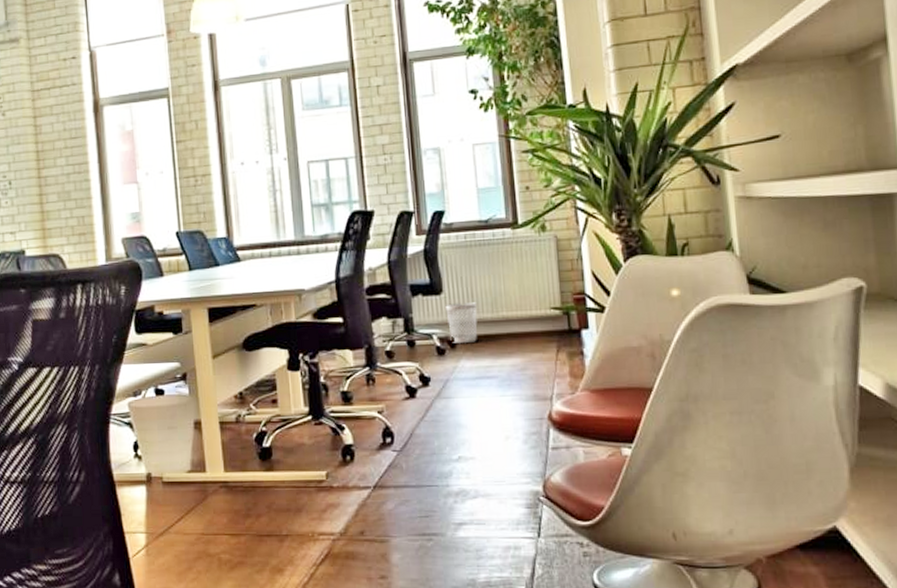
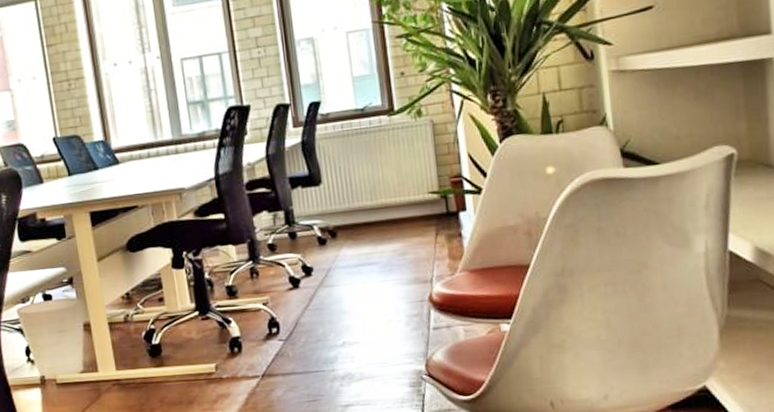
wastebasket: present [445,302,478,343] -> none [325,191,357,233]

